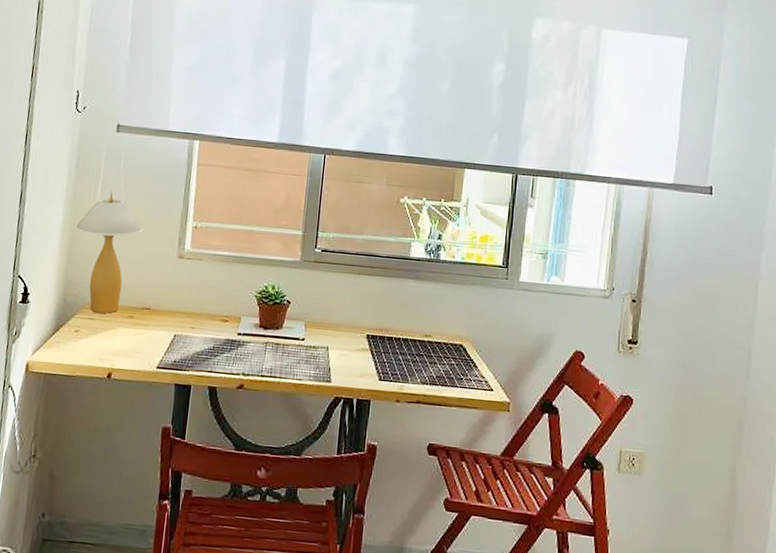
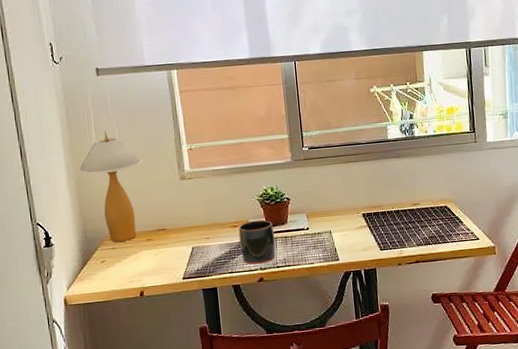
mug: none [225,318,267,369] -> present [238,220,276,265]

